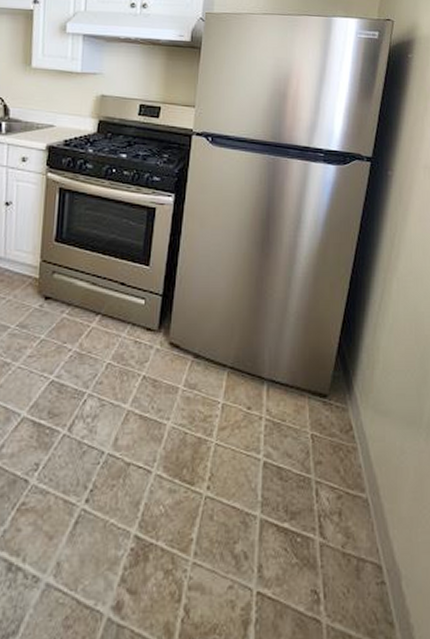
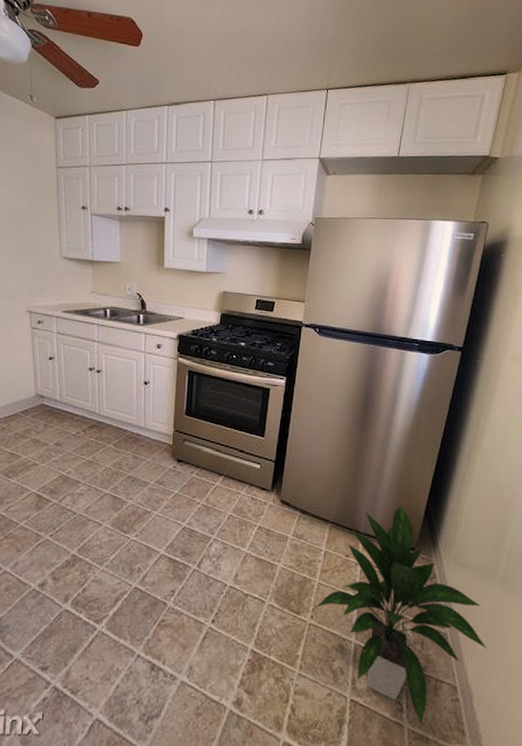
indoor plant: none [214,342,414,621] -> present [317,505,487,727]

